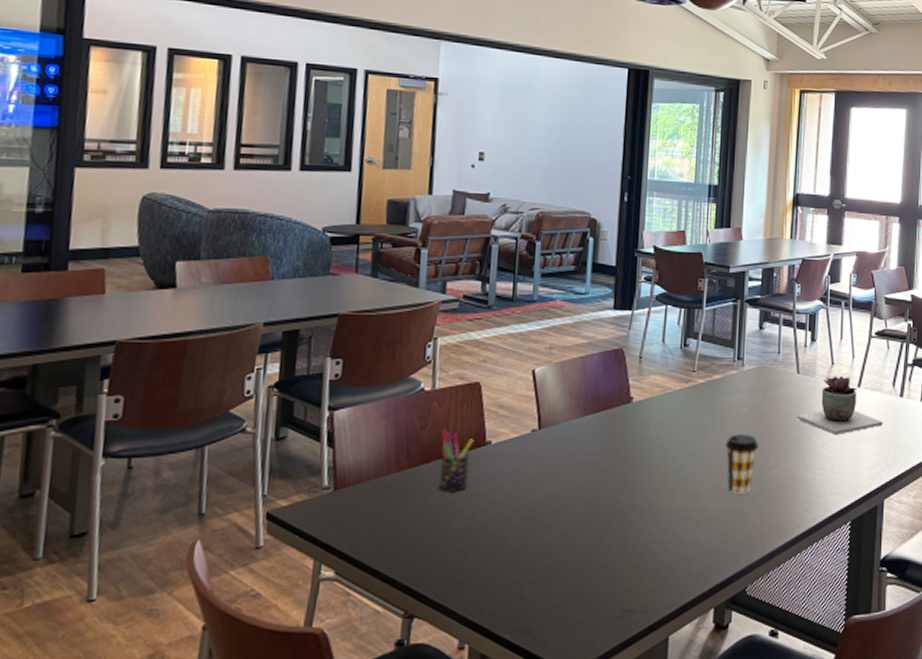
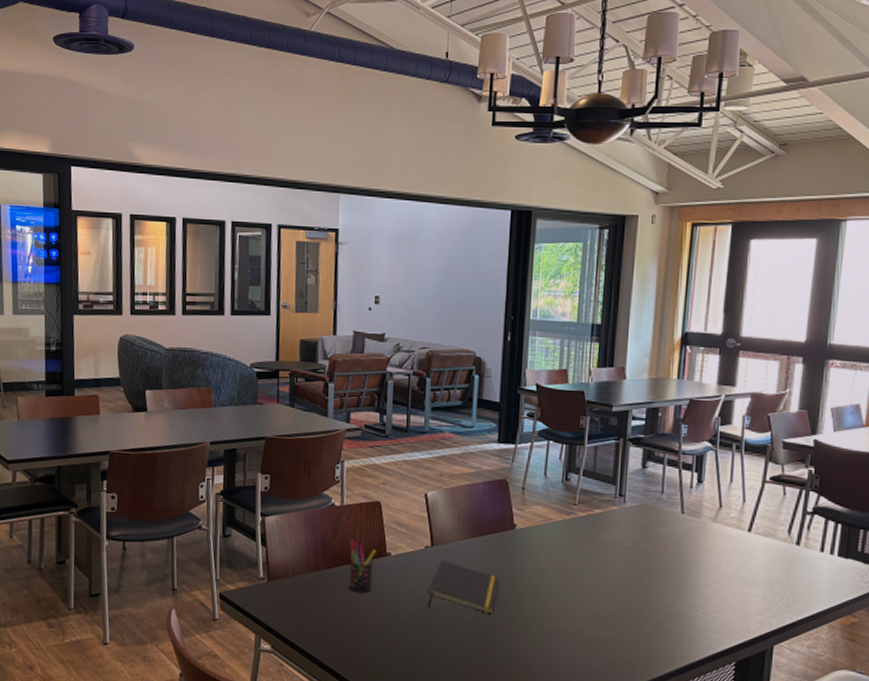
notepad: none [533,444,615,501] -> present [427,560,500,615]
coffee cup: present [725,434,759,494] -> none [605,567,640,624]
succulent plant: present [797,376,883,435] -> none [681,518,776,577]

